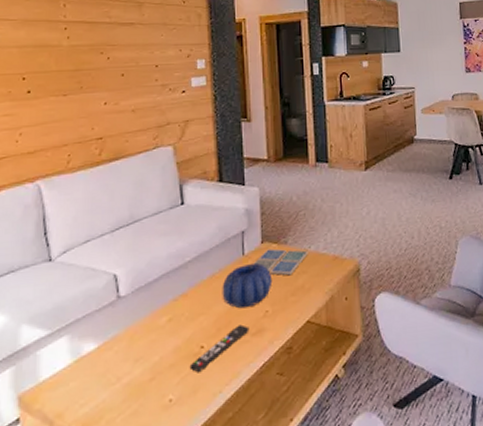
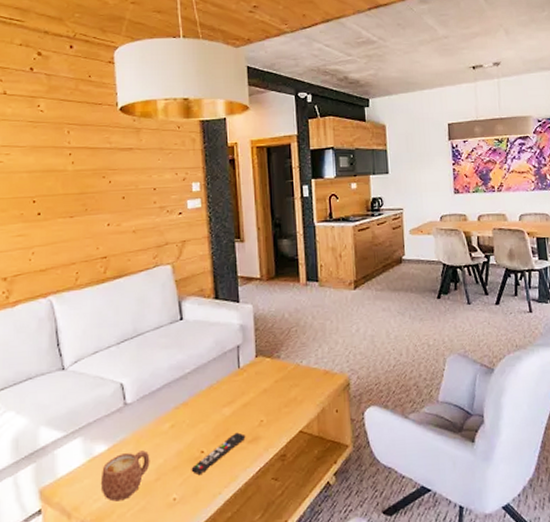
mug: none [88,347,145,406] -> present [100,450,150,502]
decorative bowl: present [222,262,273,309] -> none [219,375,267,418]
drink coaster: present [253,248,308,276] -> none [248,362,300,388]

